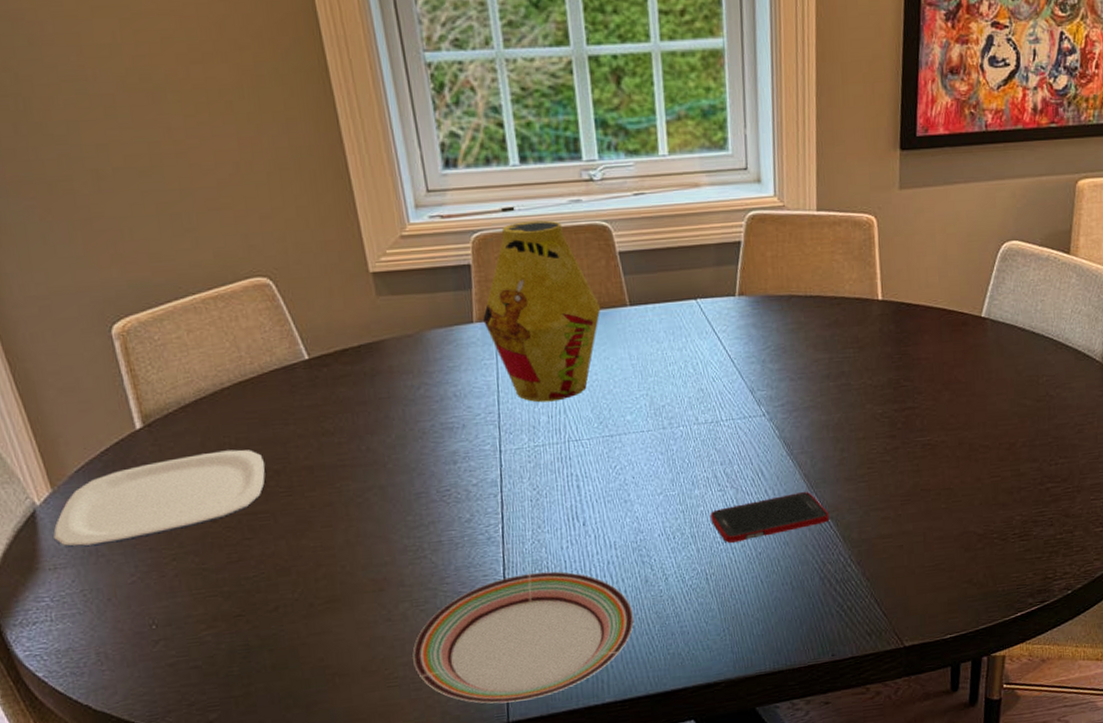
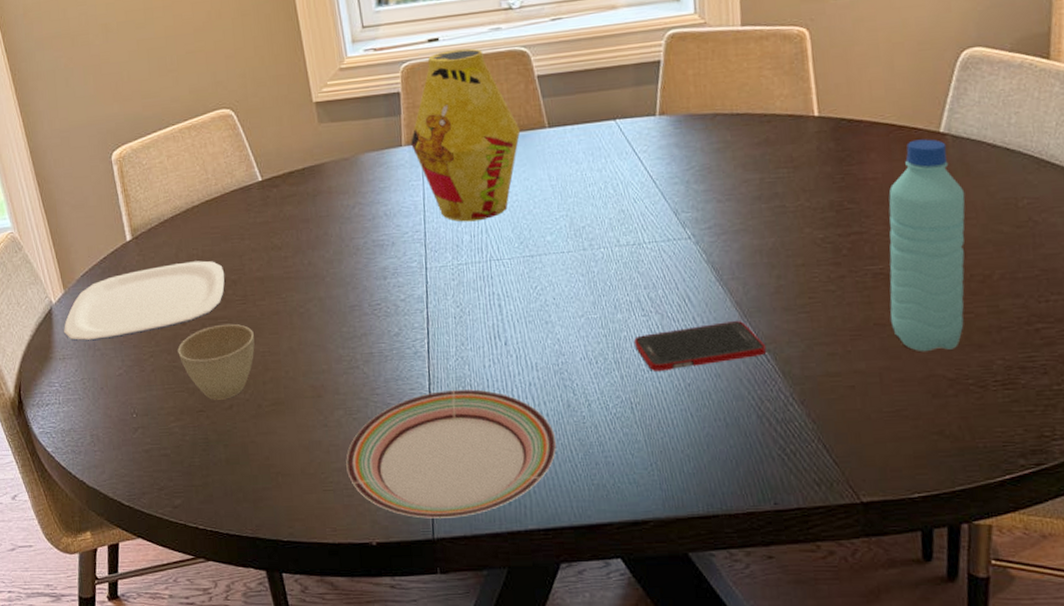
cup: none [207,518,304,603] -> present [178,323,255,400]
water bottle: none [934,323,999,513] -> present [888,139,966,352]

